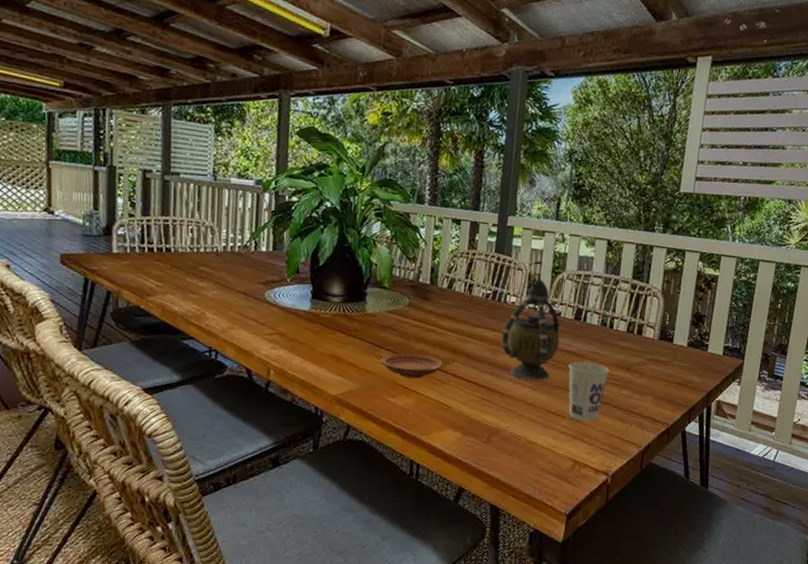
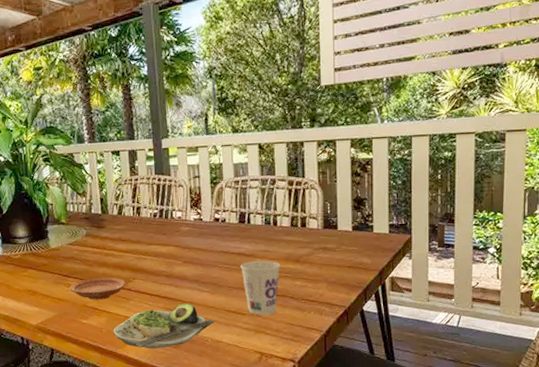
salad plate: none [420,396,532,442] -> present [113,303,214,349]
teapot: present [501,279,560,381] -> none [174,191,229,285]

